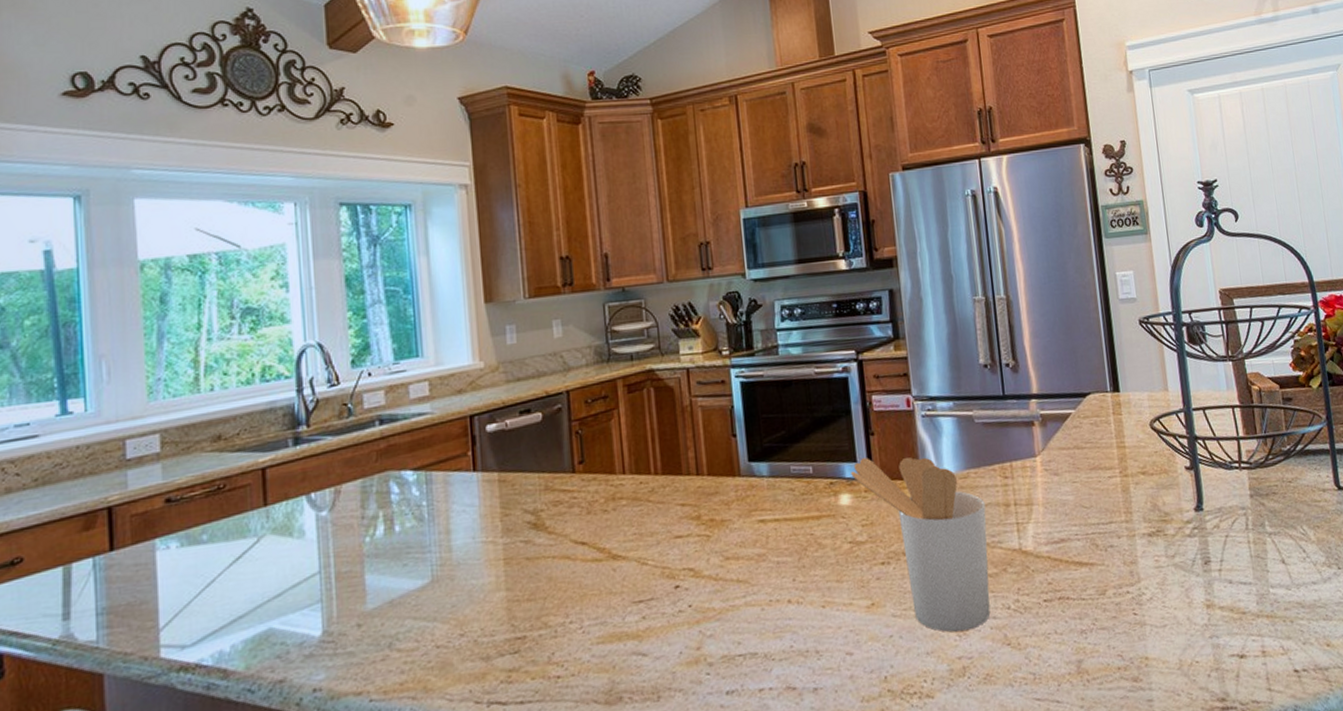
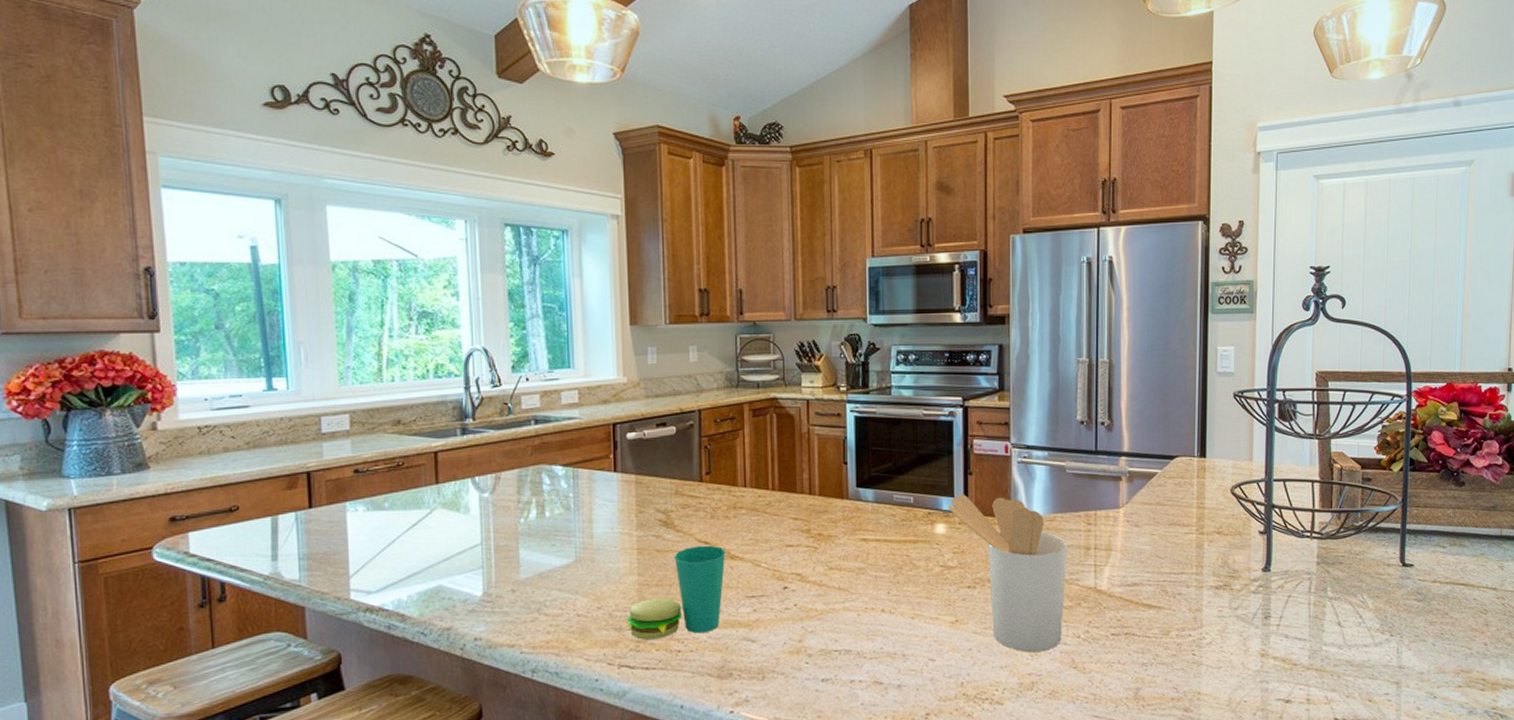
cup: none [495,545,607,669] -> present [627,545,726,641]

